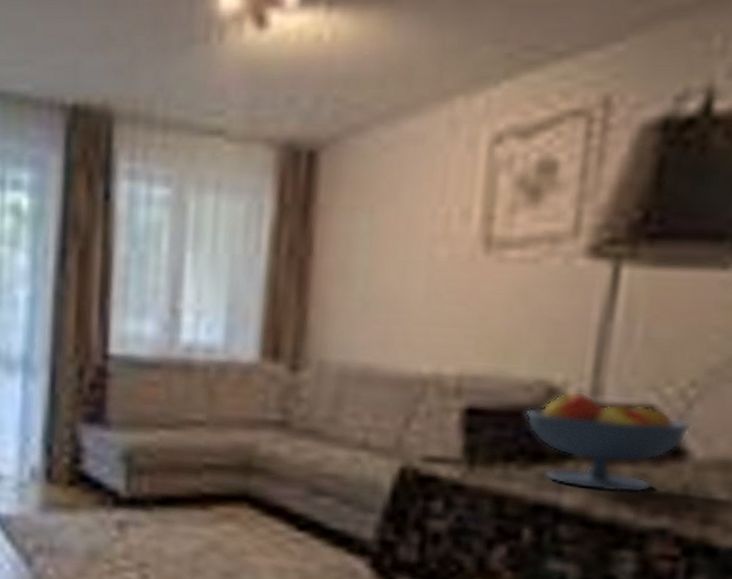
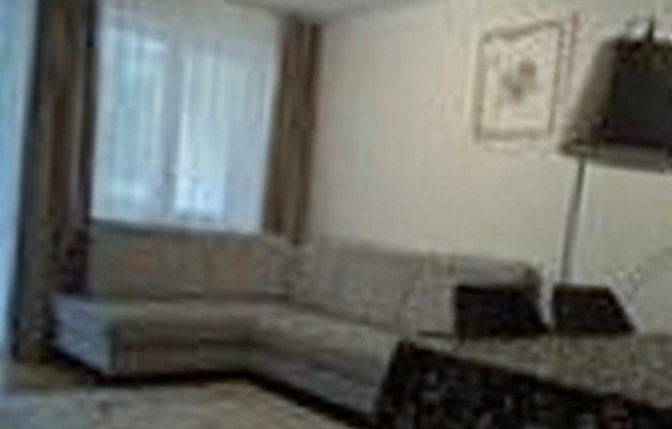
fruit bowl: present [525,390,692,494] -> none [508,272,637,364]

